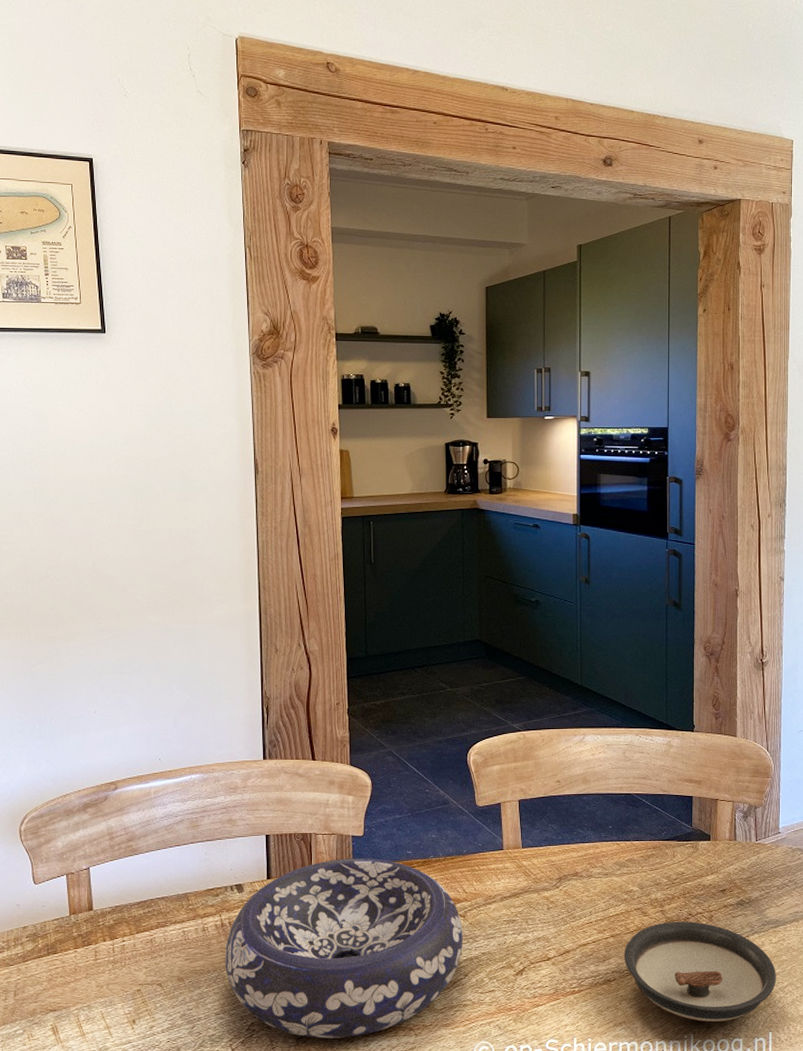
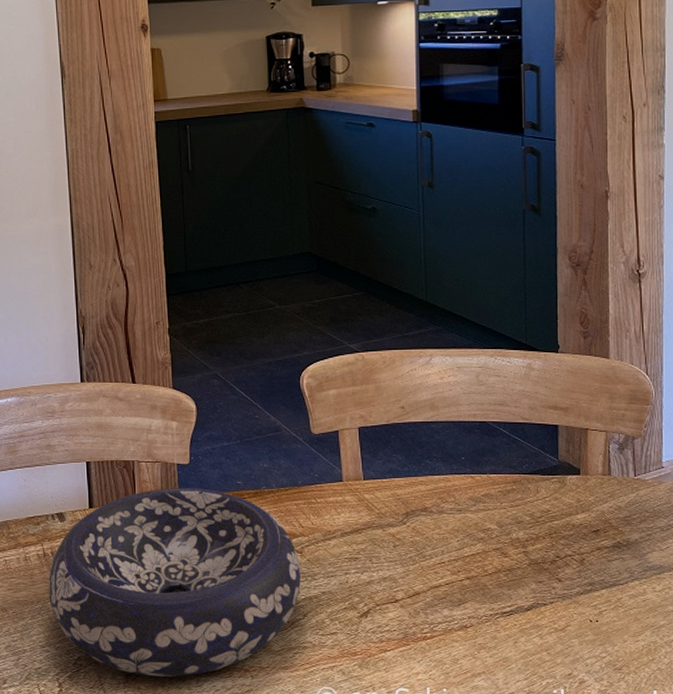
saucer: present [623,921,776,1022] -> none [481,564,661,676]

